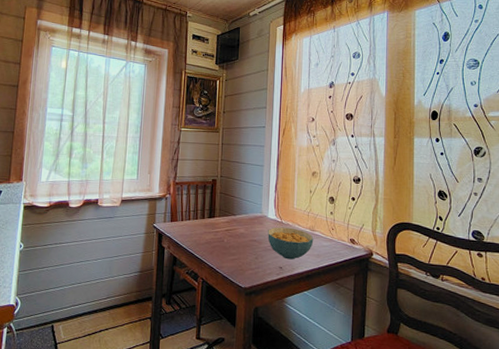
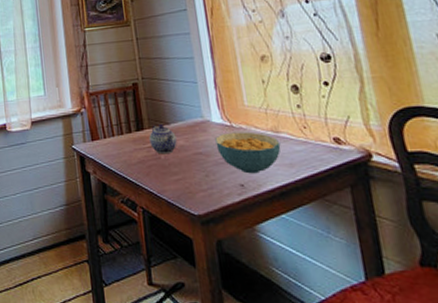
teapot: none [217,215,239,239] -> present [149,124,177,155]

